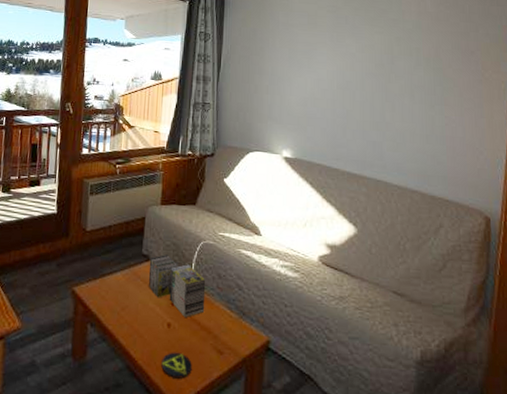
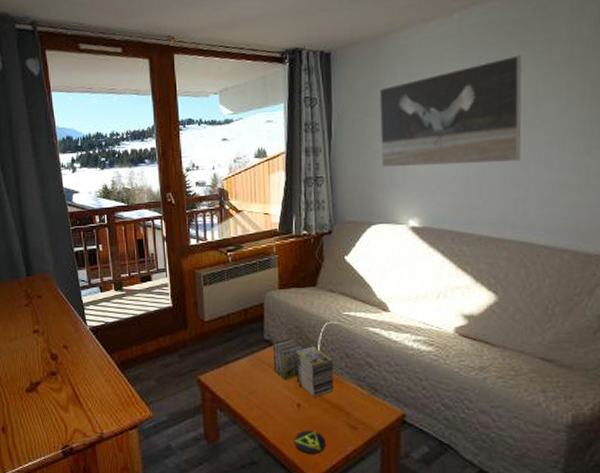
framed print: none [262,19,380,109] -> present [379,55,522,168]

